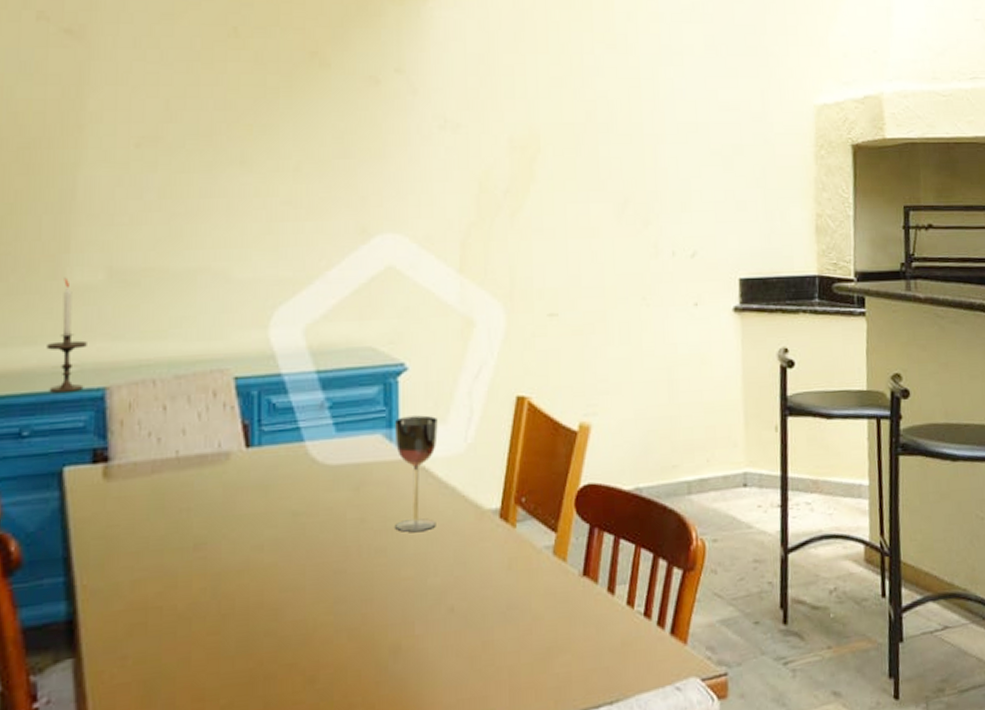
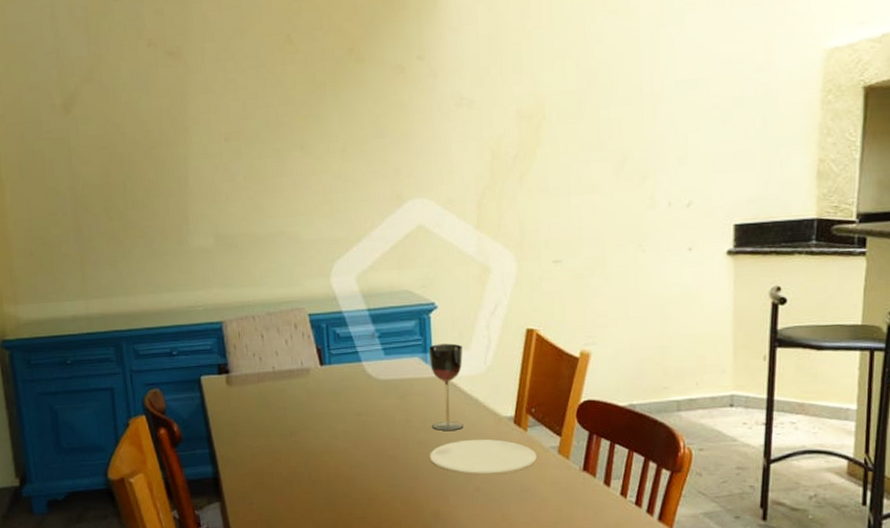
candlestick: present [46,277,87,394] -> none [181,242,208,326]
plate: none [391,540,527,591] -> present [430,439,537,476]

